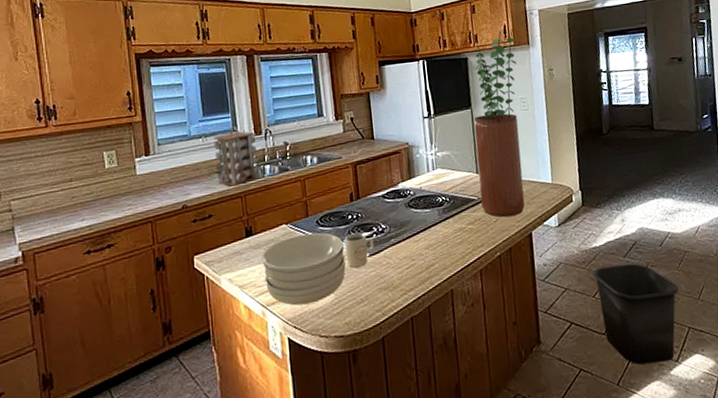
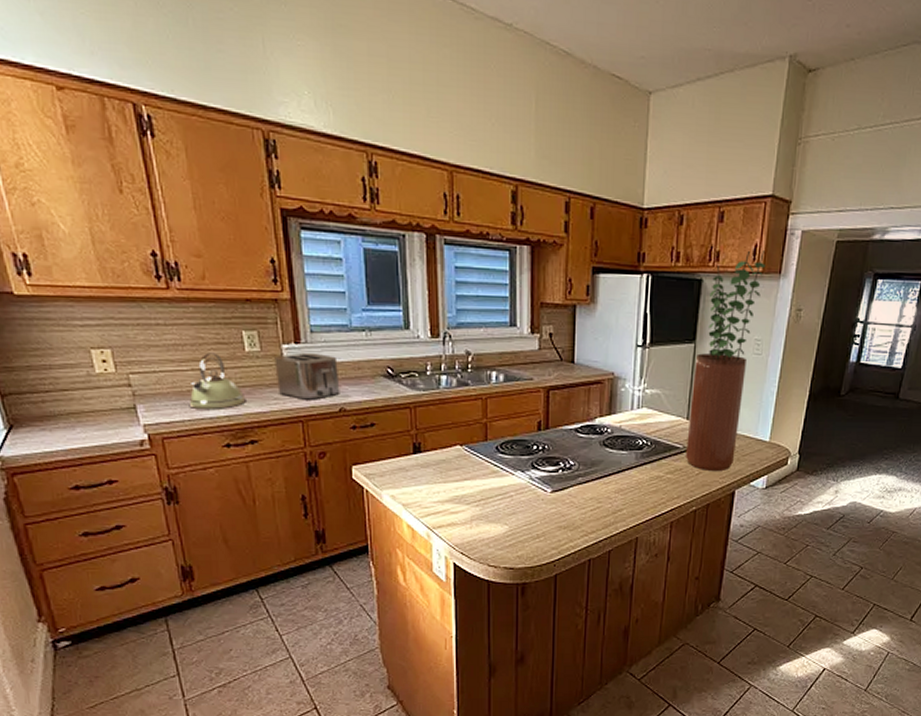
kettle: none [57,173,105,224] -> present [189,352,246,411]
toaster: none [129,161,183,203] -> present [274,352,340,400]
spice rack: present [213,125,260,187] -> none [380,321,434,396]
bowl: present [261,232,347,306] -> none [430,458,525,532]
mug: present [344,232,375,268] -> none [525,465,559,502]
waste bin: present [592,263,679,365] -> none [787,536,875,632]

